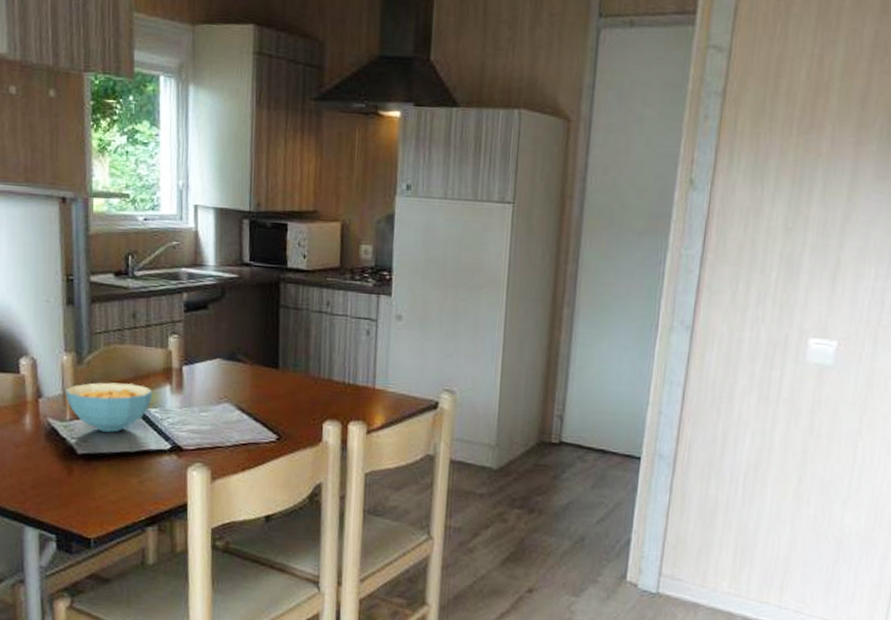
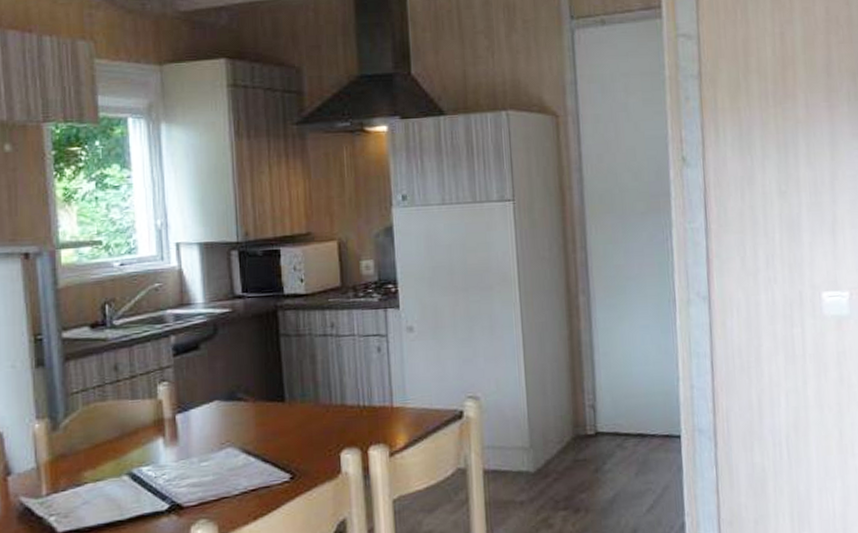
cereal bowl: present [64,382,153,432] -> none [38,443,144,502]

